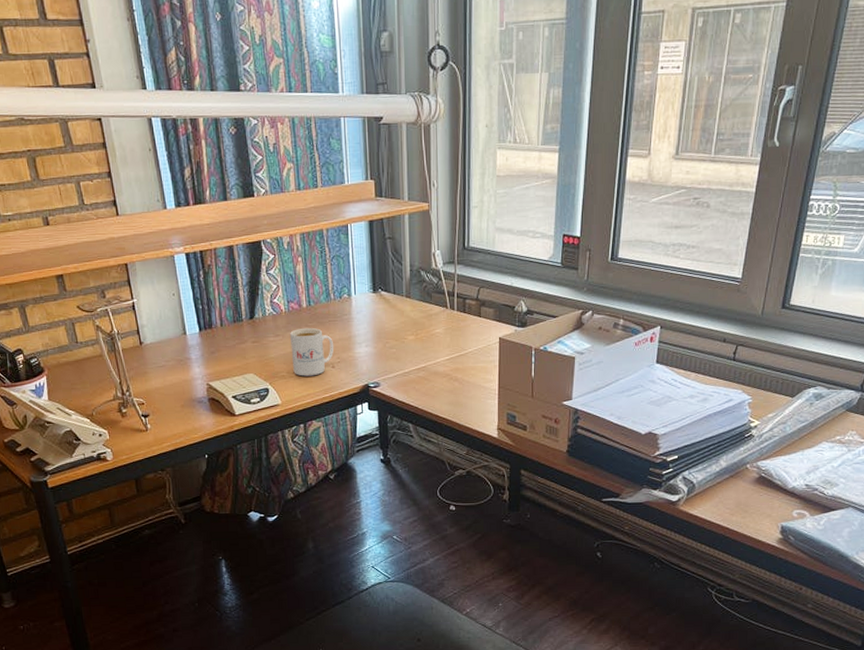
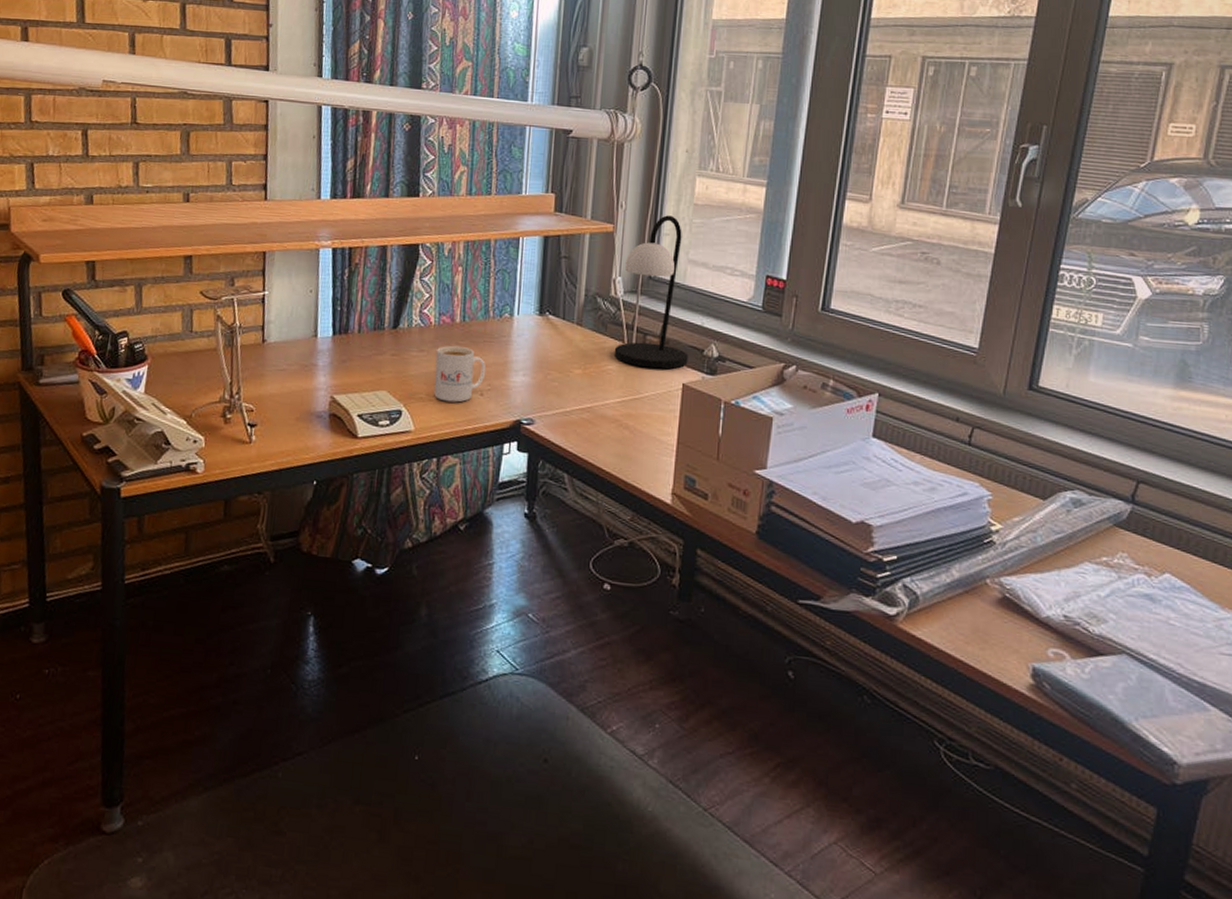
table lamp: none [439,189,502,328] -> present [614,215,689,369]

